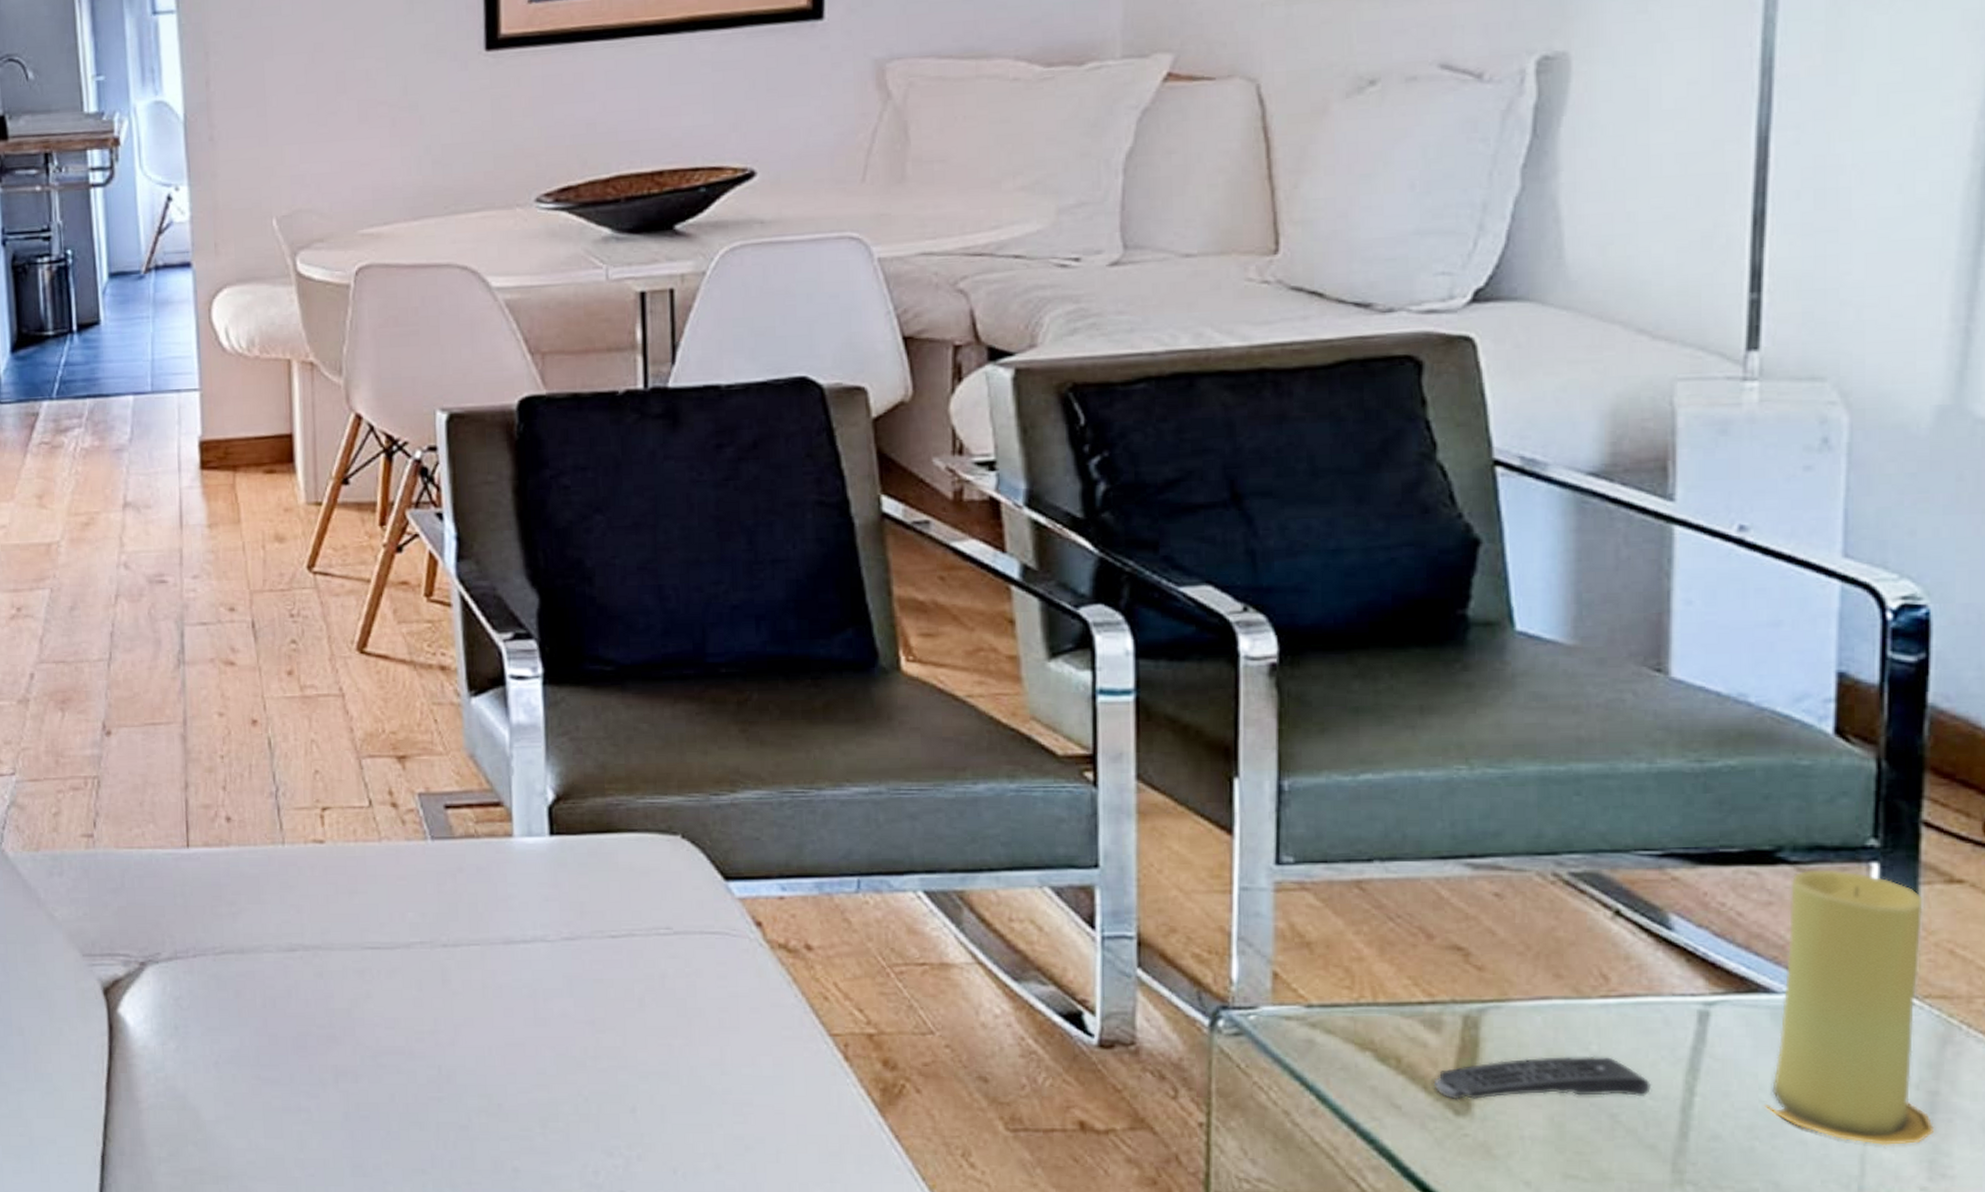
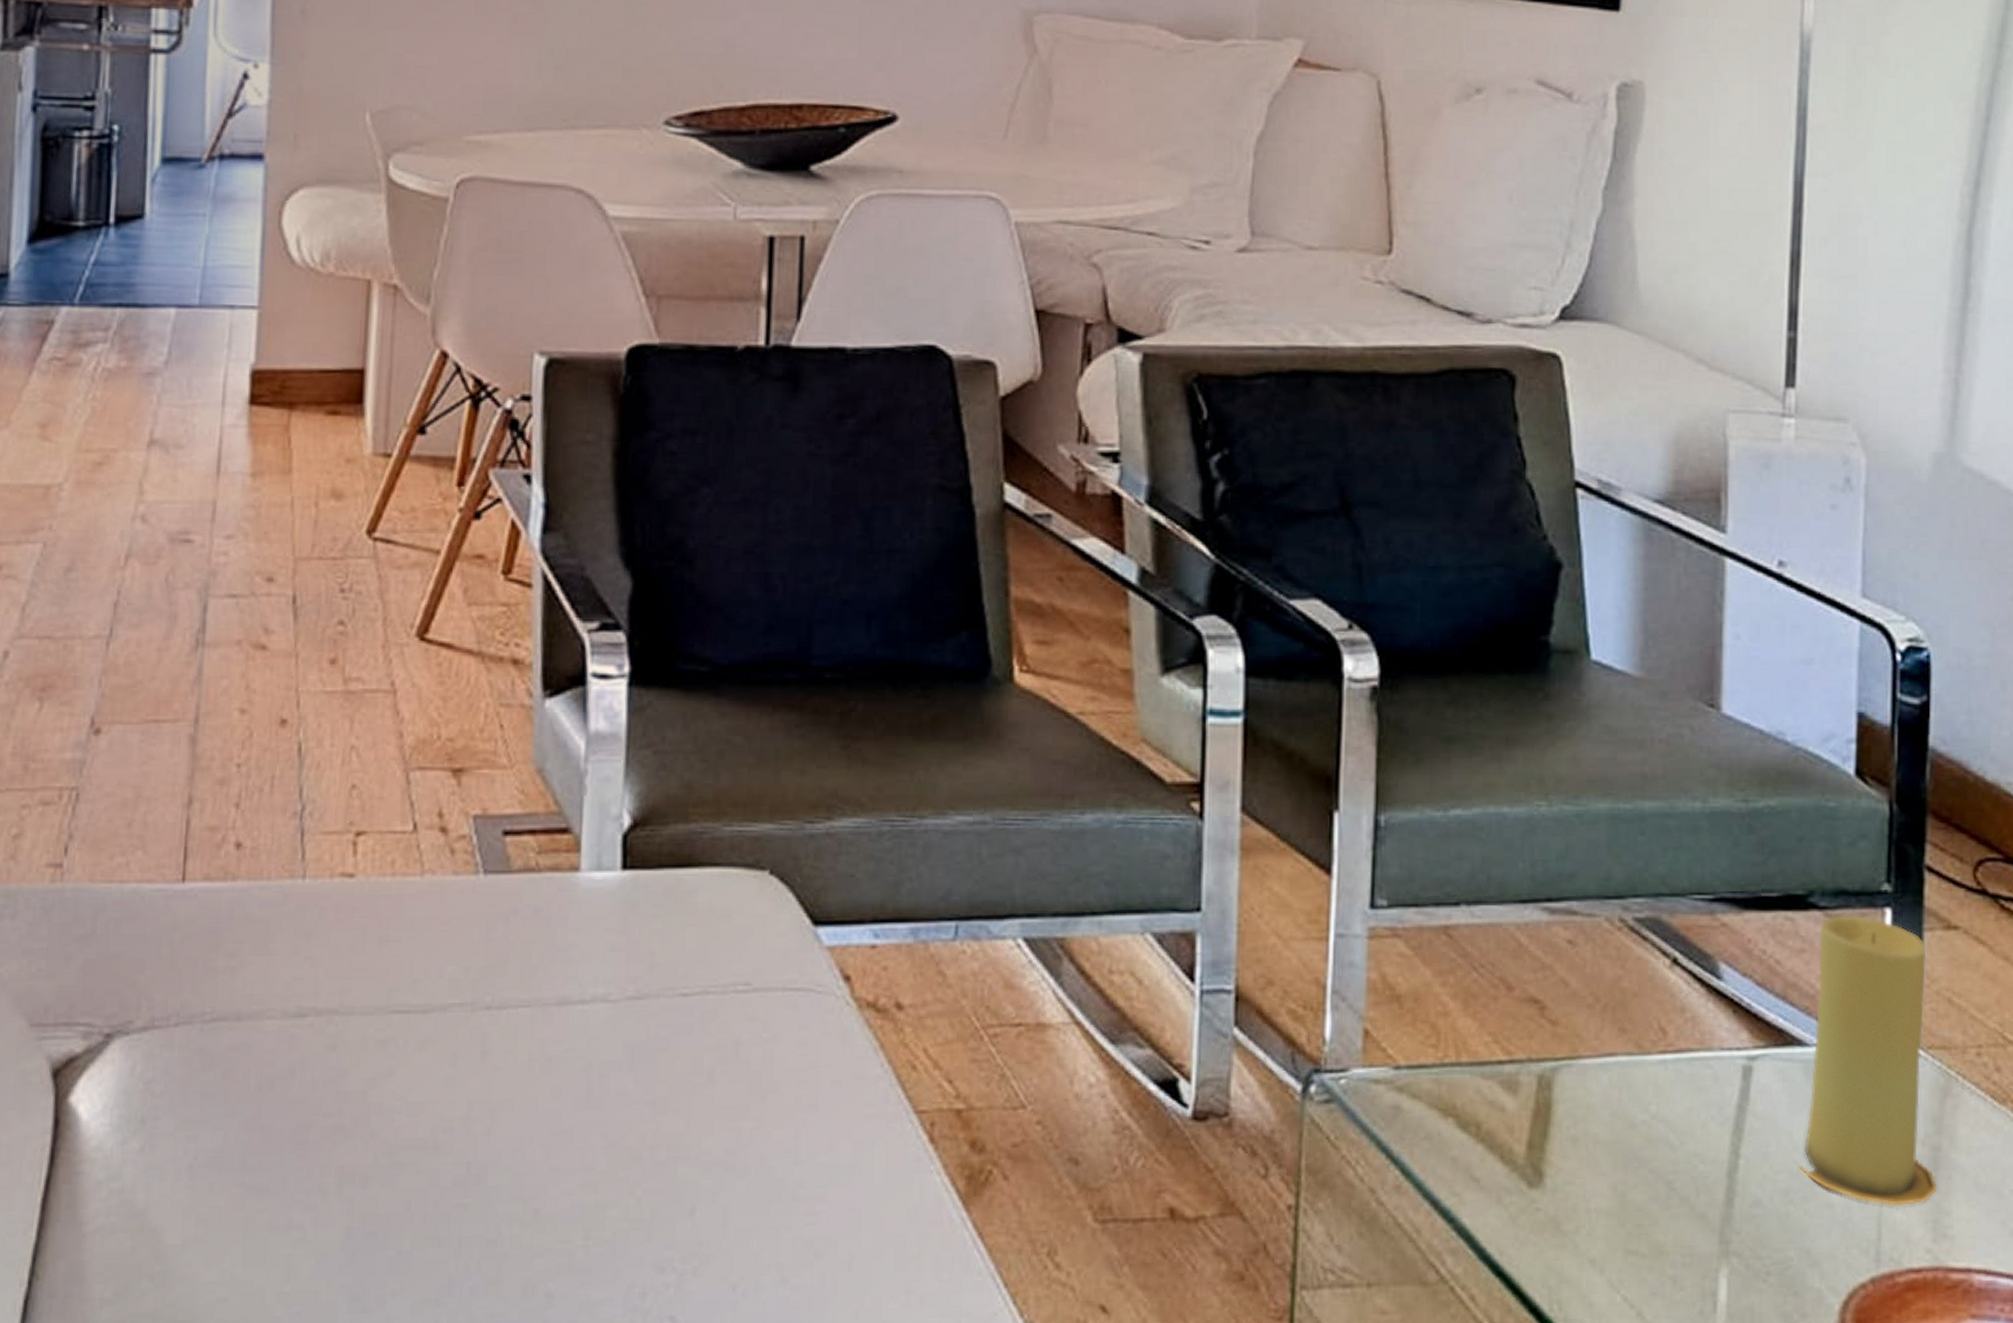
remote control: present [1433,1055,1652,1100] -> none [1509,1117,1703,1170]

